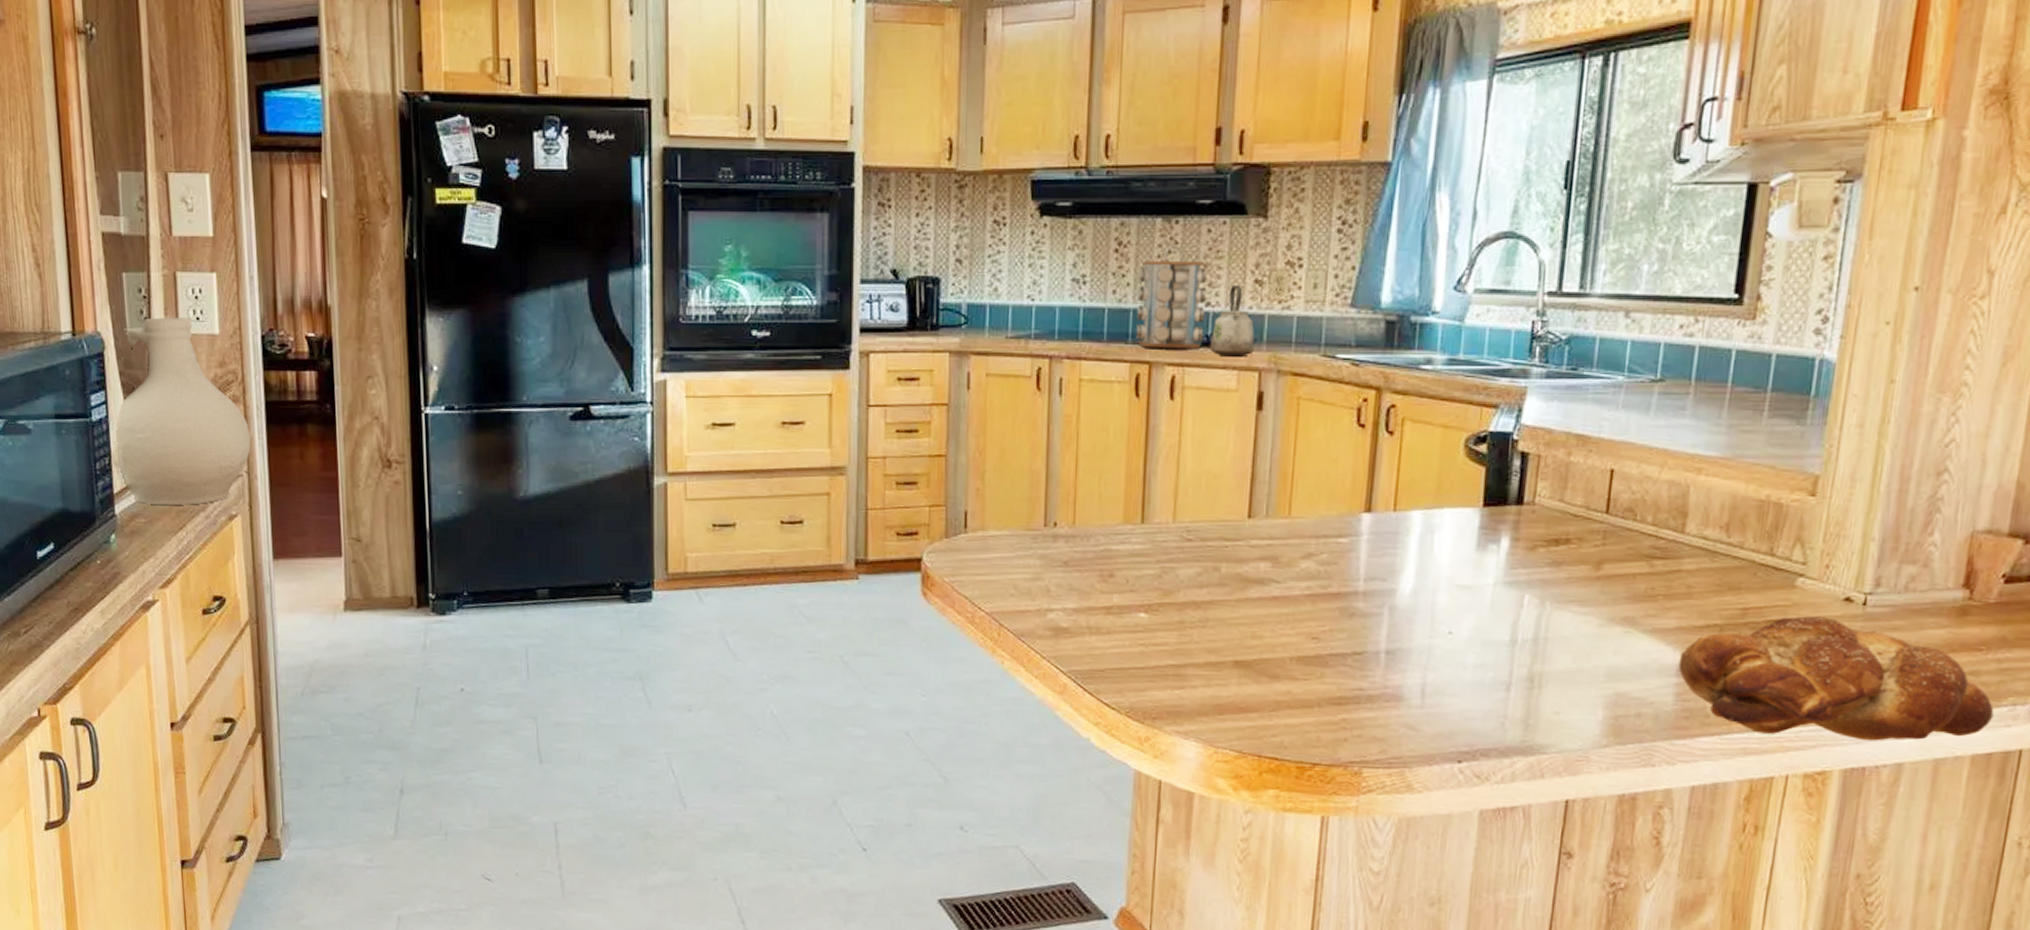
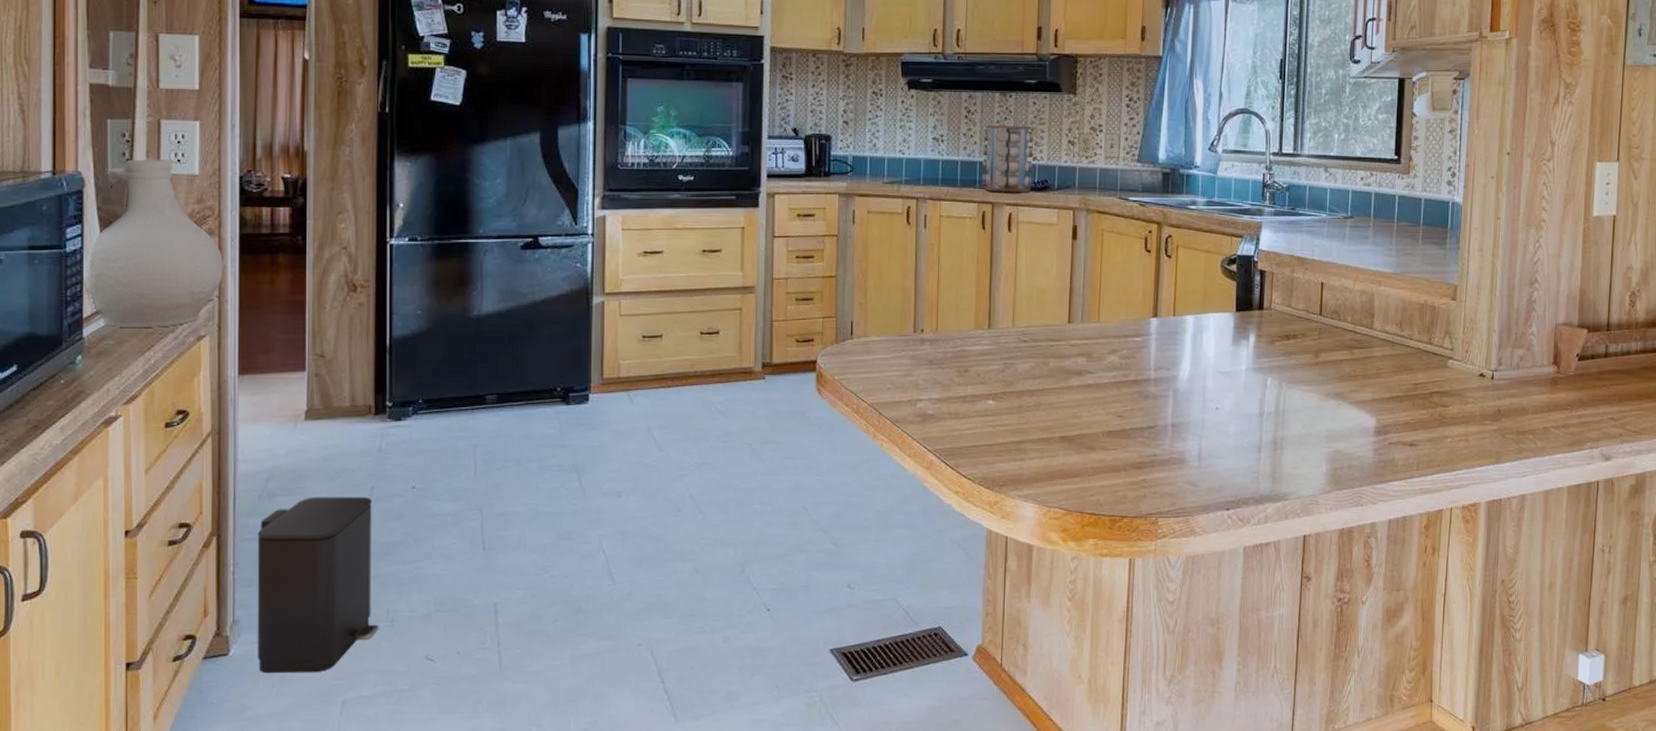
pedal bin: none [302,695,432,884] -> present [257,496,379,672]
kettle: present [1209,284,1255,357] -> none [1036,144,1070,199]
bread loaf: present [1678,616,1994,741] -> none [1374,388,1579,479]

